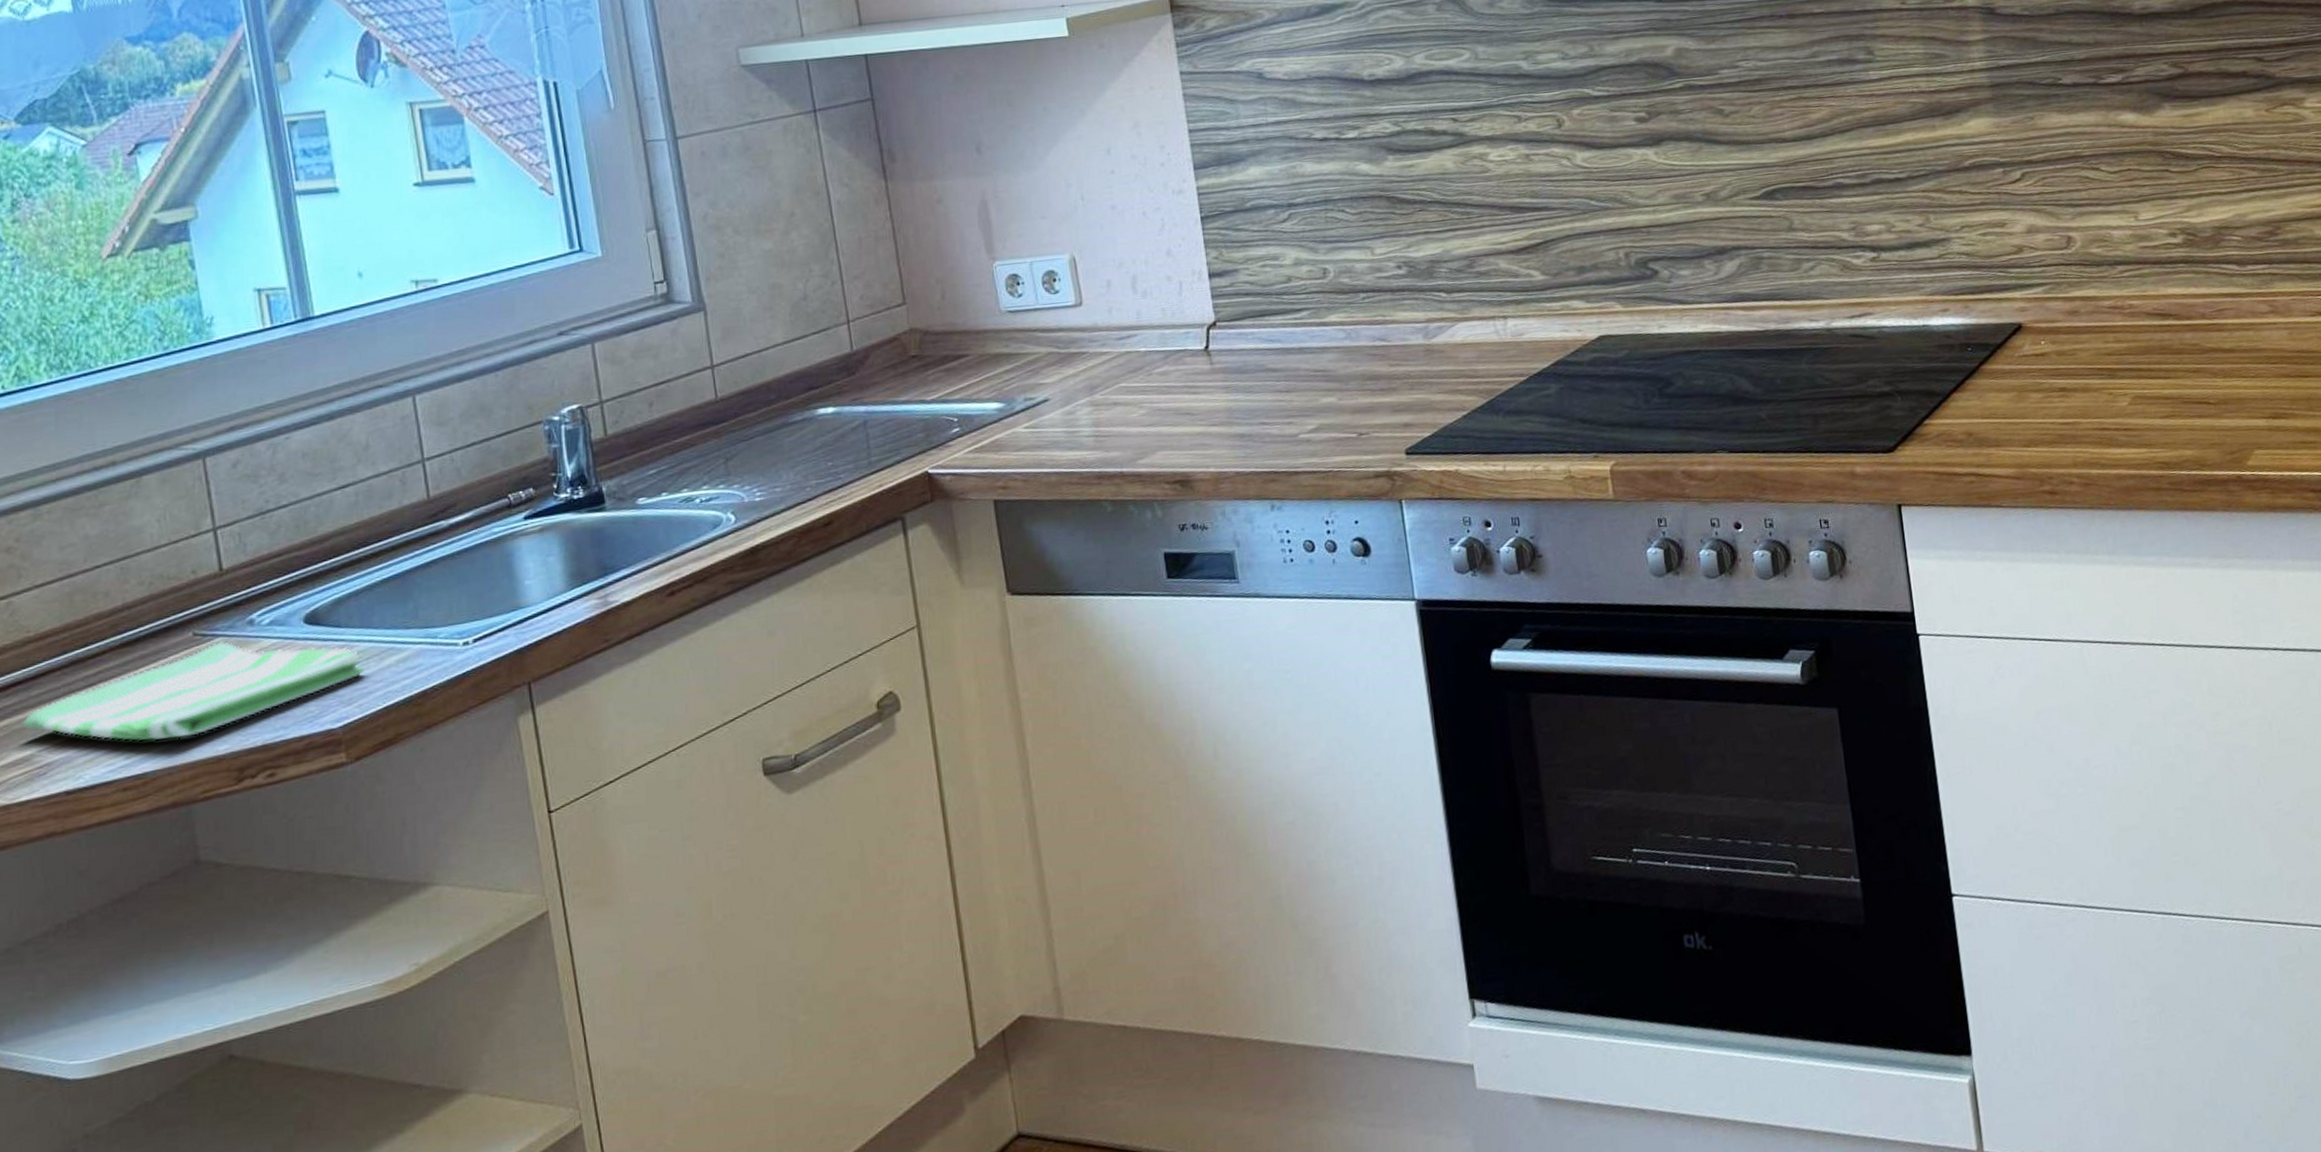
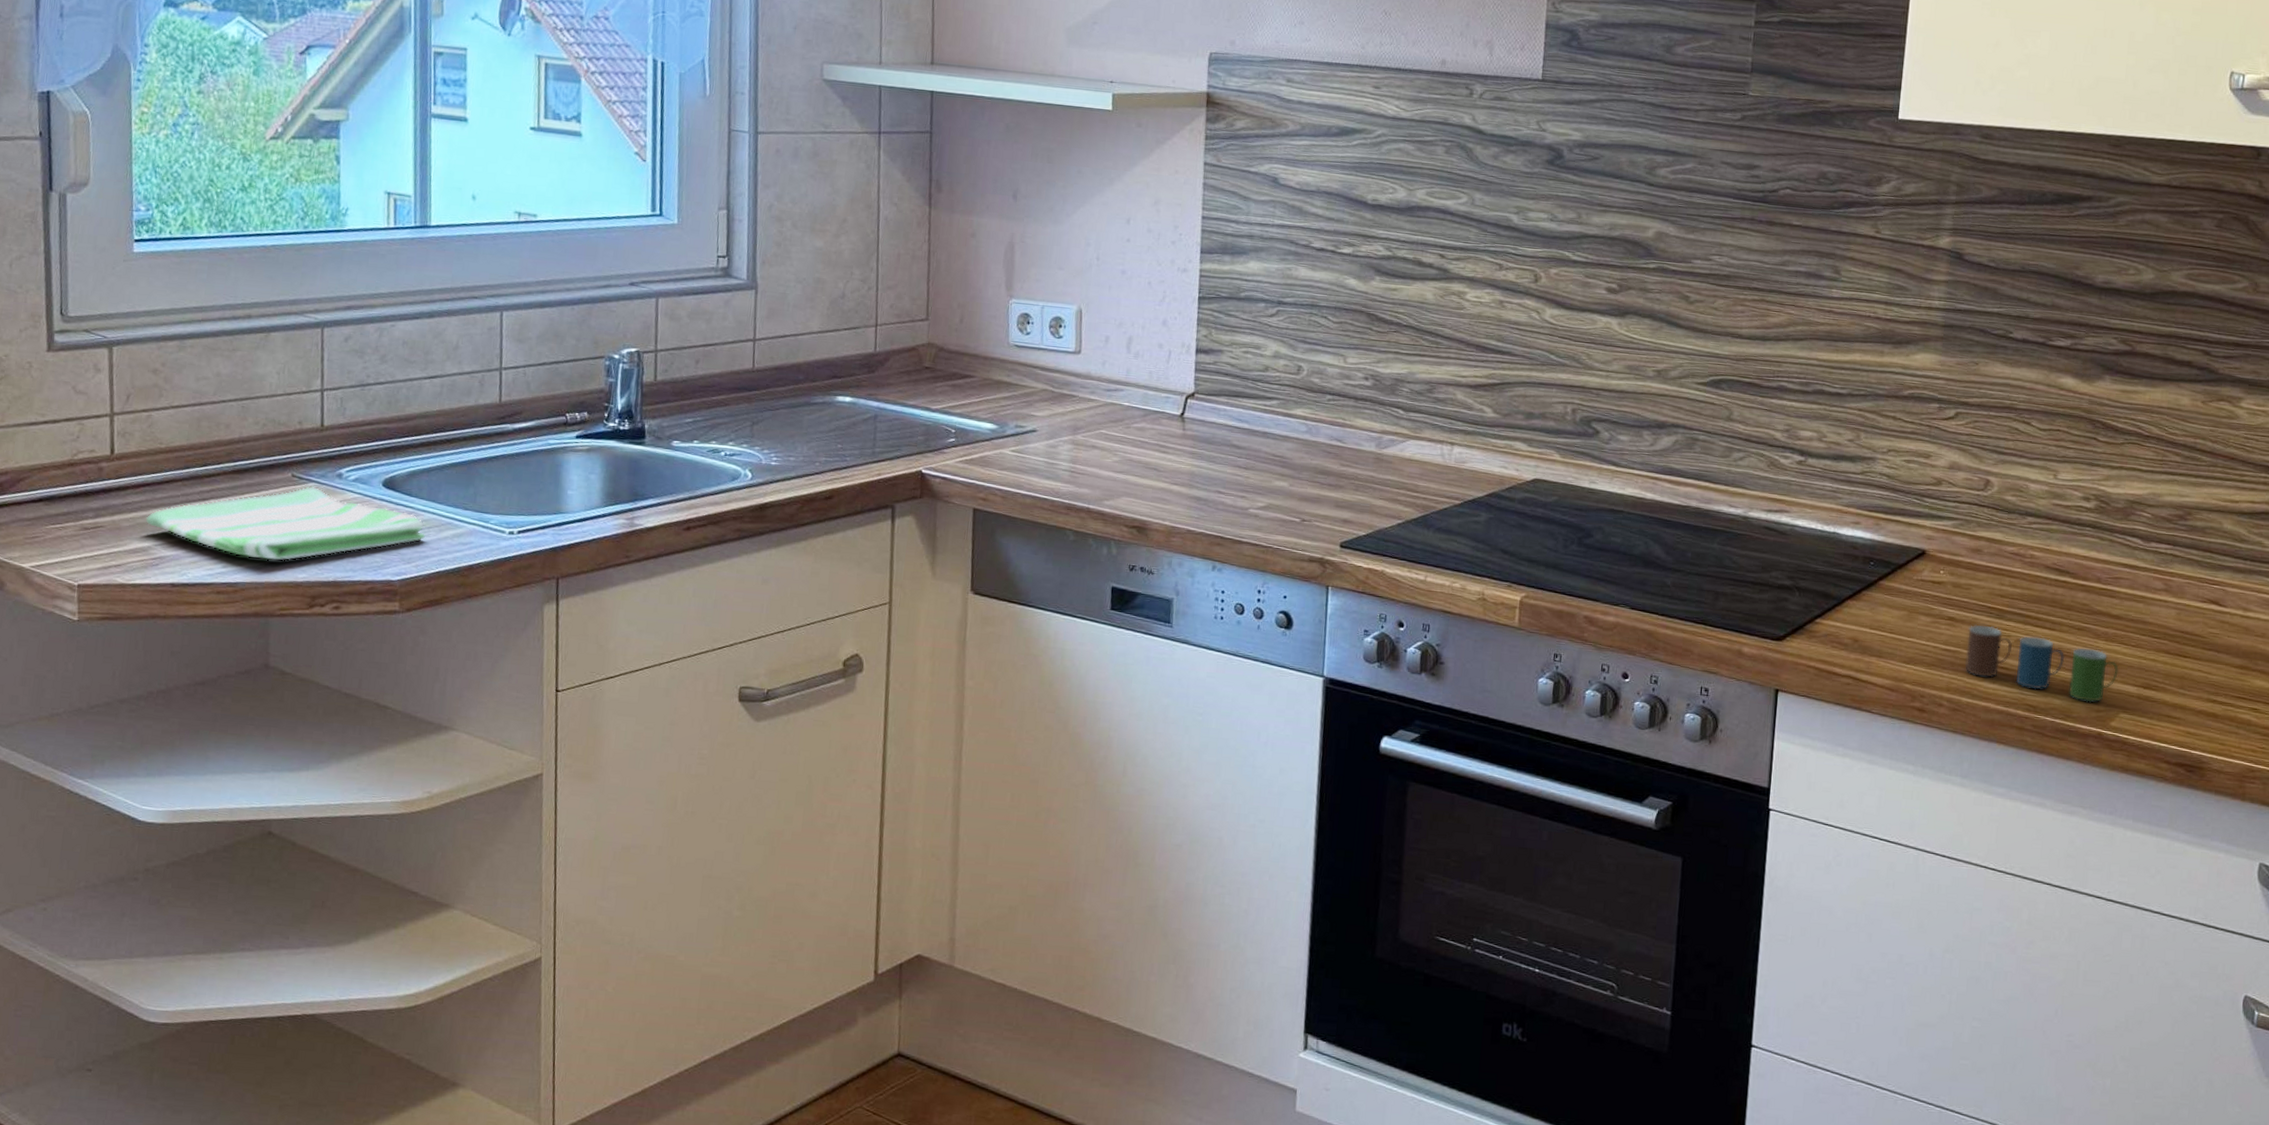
cup: none [2082,388,2244,447] -> present [1965,624,2119,703]

